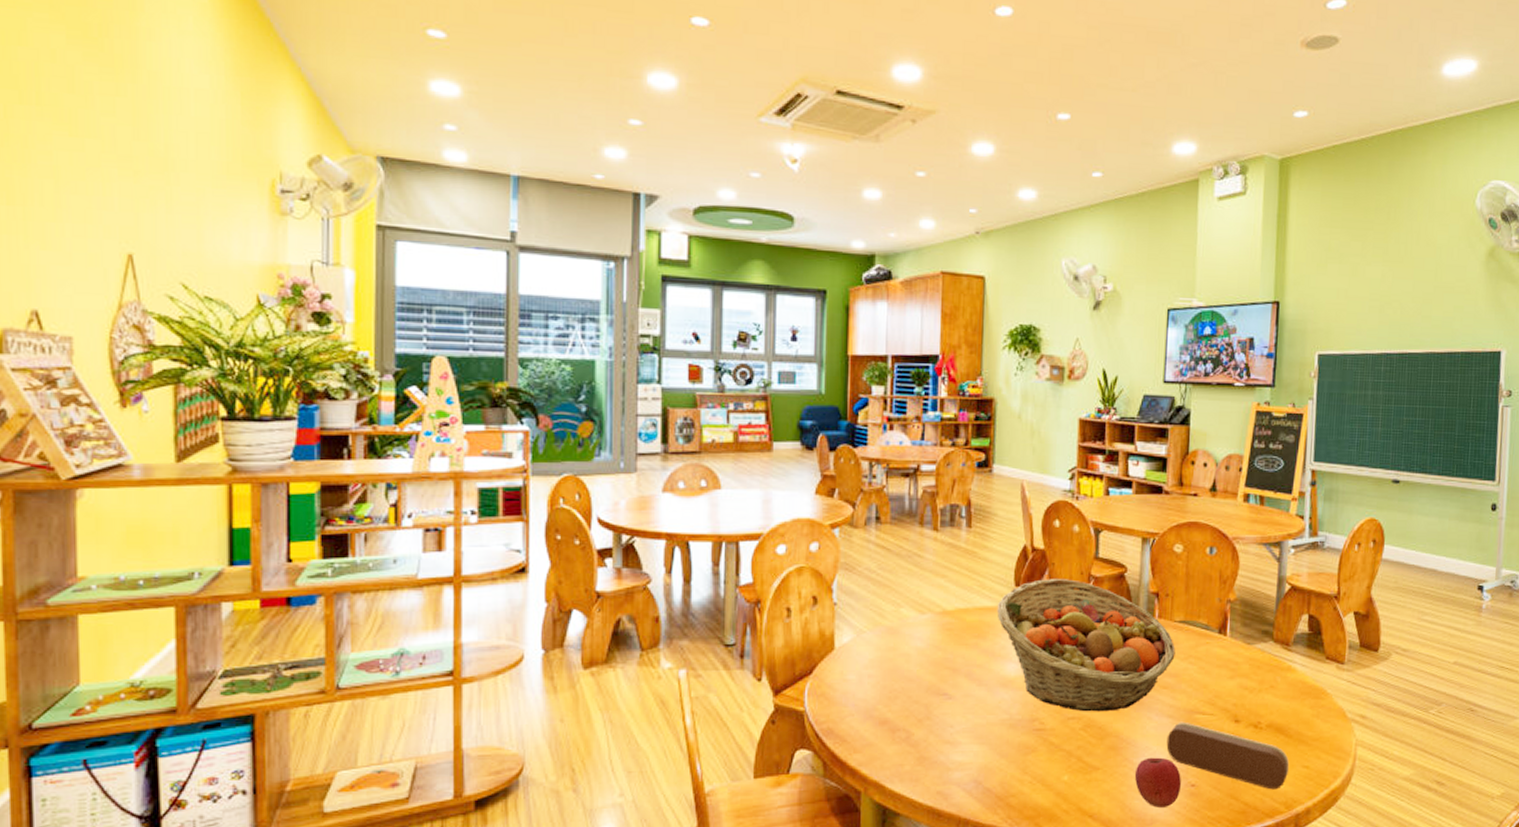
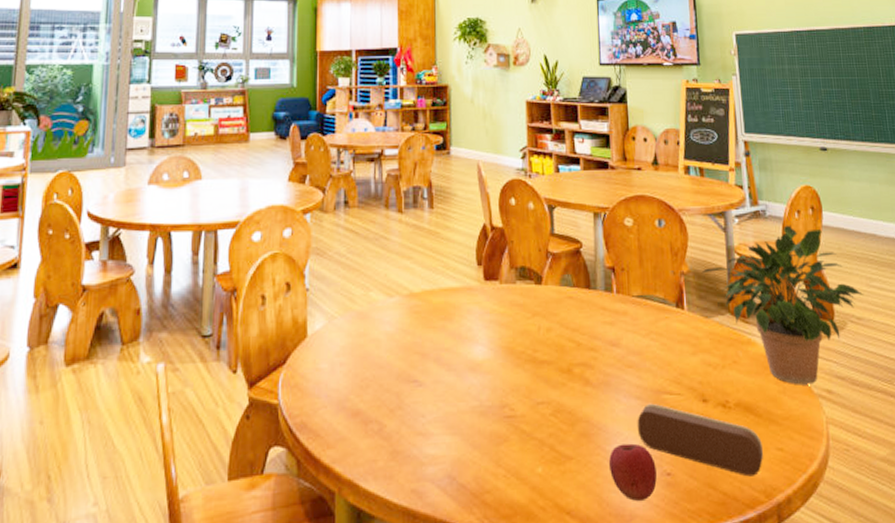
fruit basket: present [996,579,1176,712] -> none [461,256,637,396]
potted plant: none [1248,557,1414,710] -> present [701,225,864,385]

